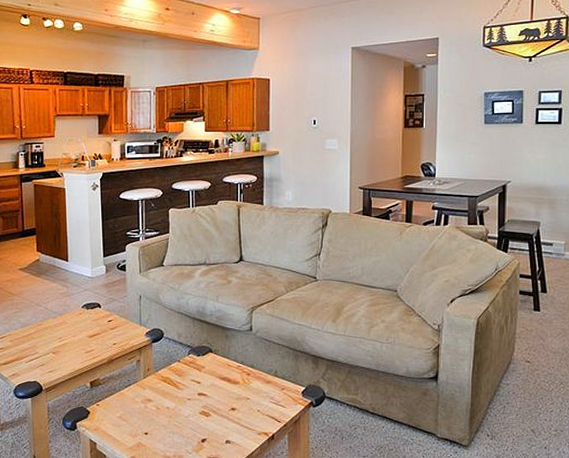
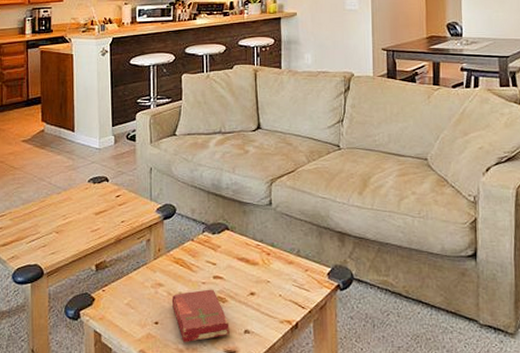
book: none [160,404,212,451] -> present [171,289,230,343]

